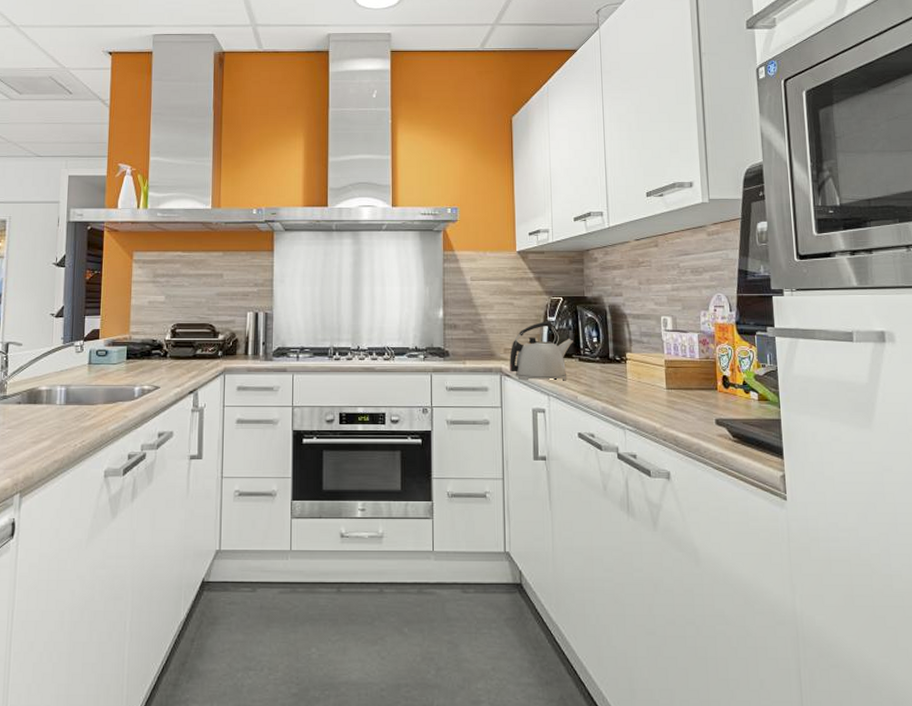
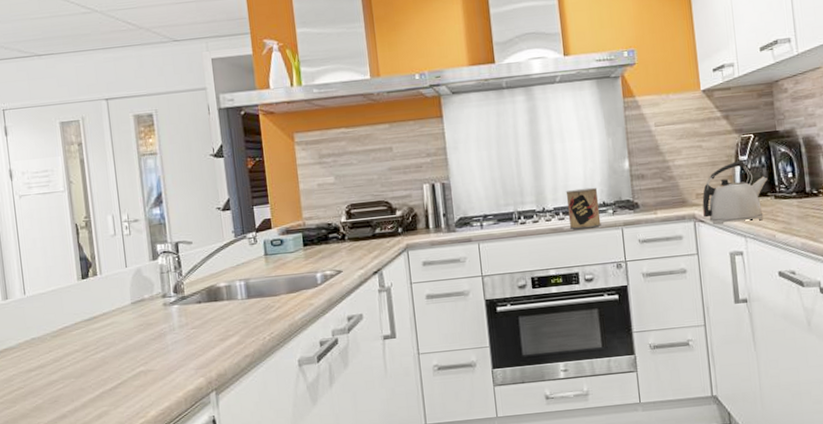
tin can: none [381,332,412,371] -> present [565,187,601,230]

